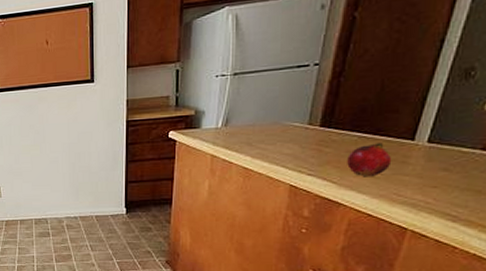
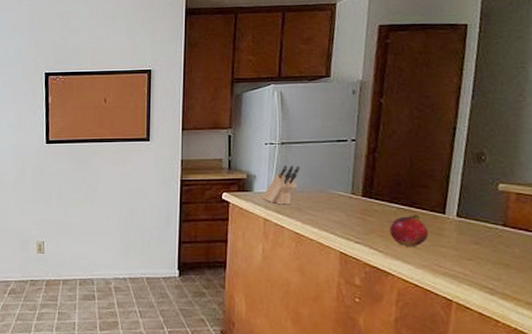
knife block: none [211,97,254,141] -> present [263,165,301,205]

